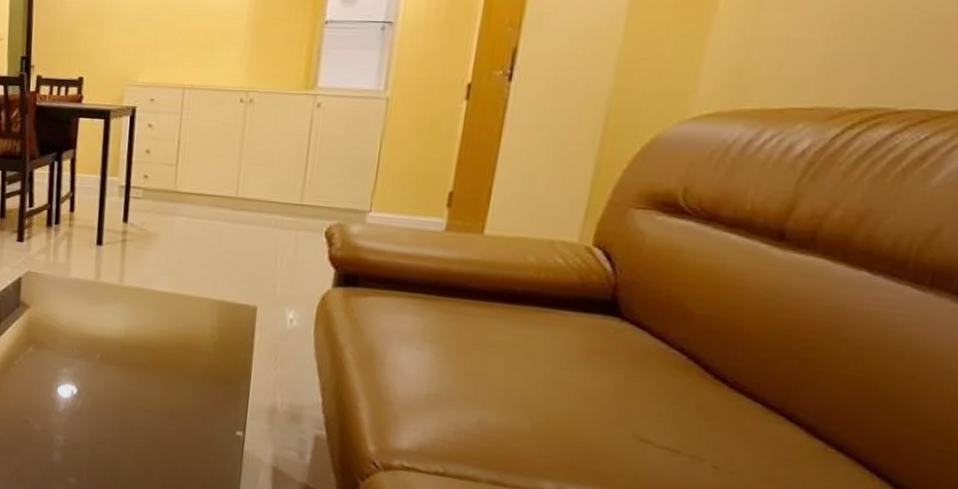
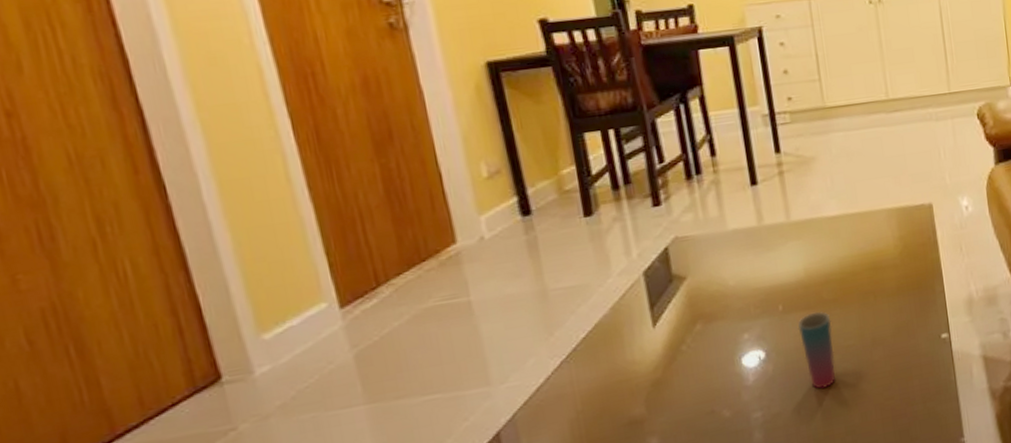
cup: none [108,370,138,438] -> present [798,312,835,389]

